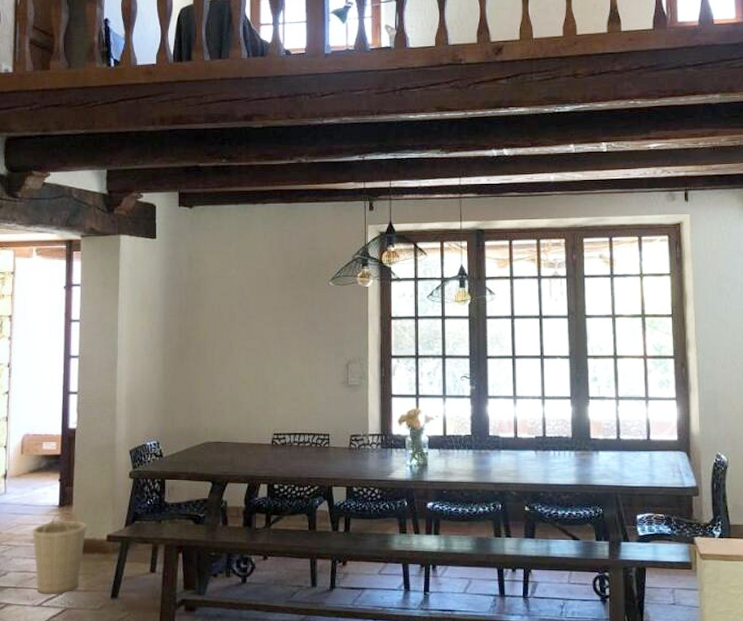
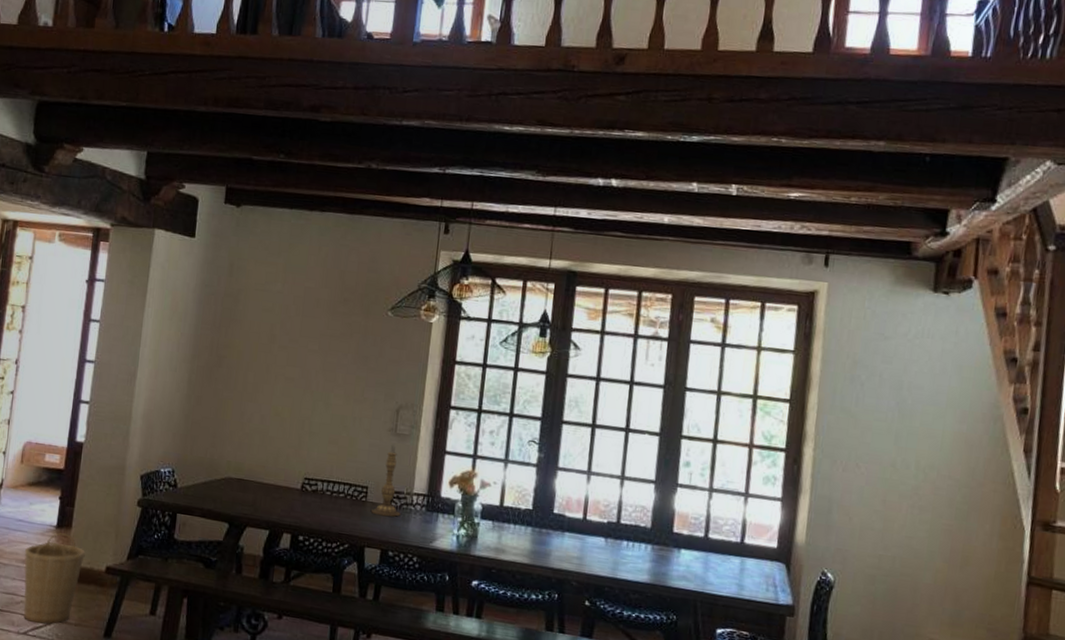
candlestick: none [335,395,360,458] -> present [371,445,401,517]

